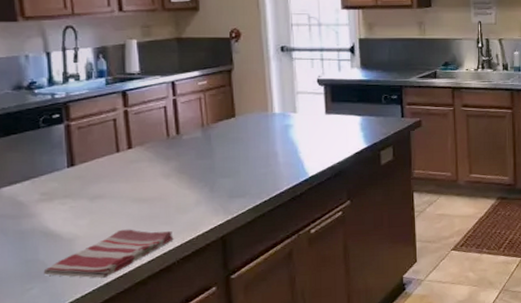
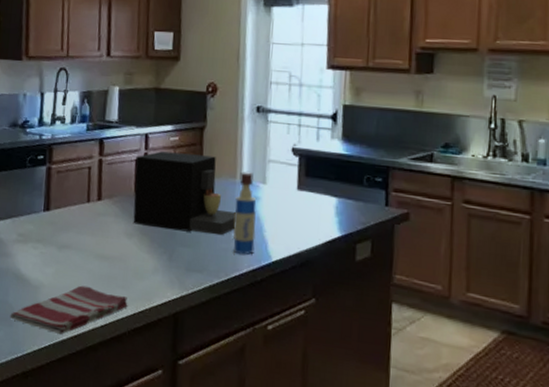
coffee maker: none [164,94,272,165] -> present [133,151,236,236]
tequila bottle: none [269,104,292,176] -> present [232,171,257,255]

